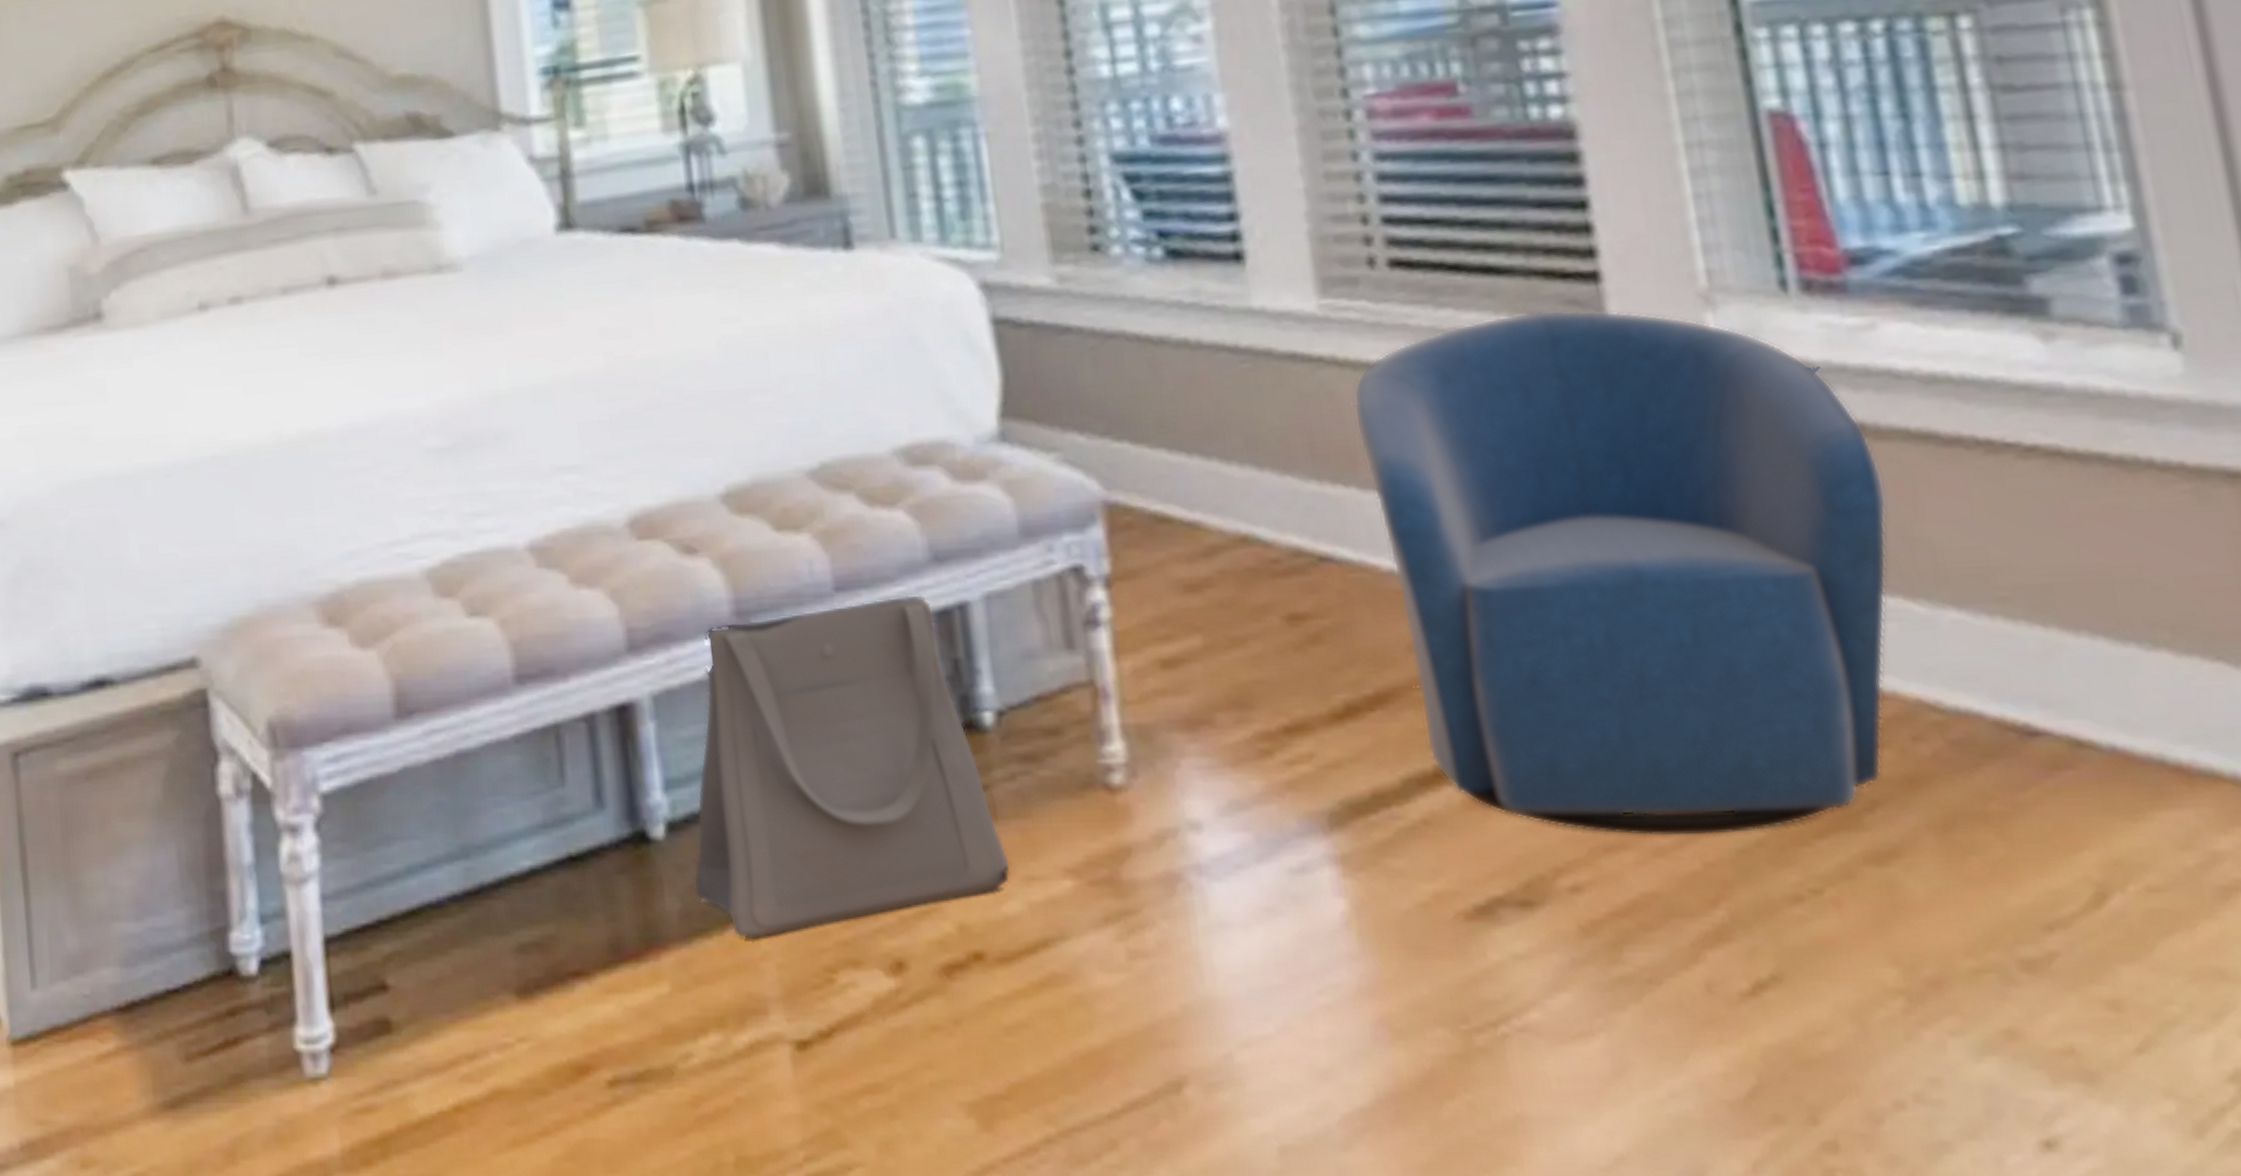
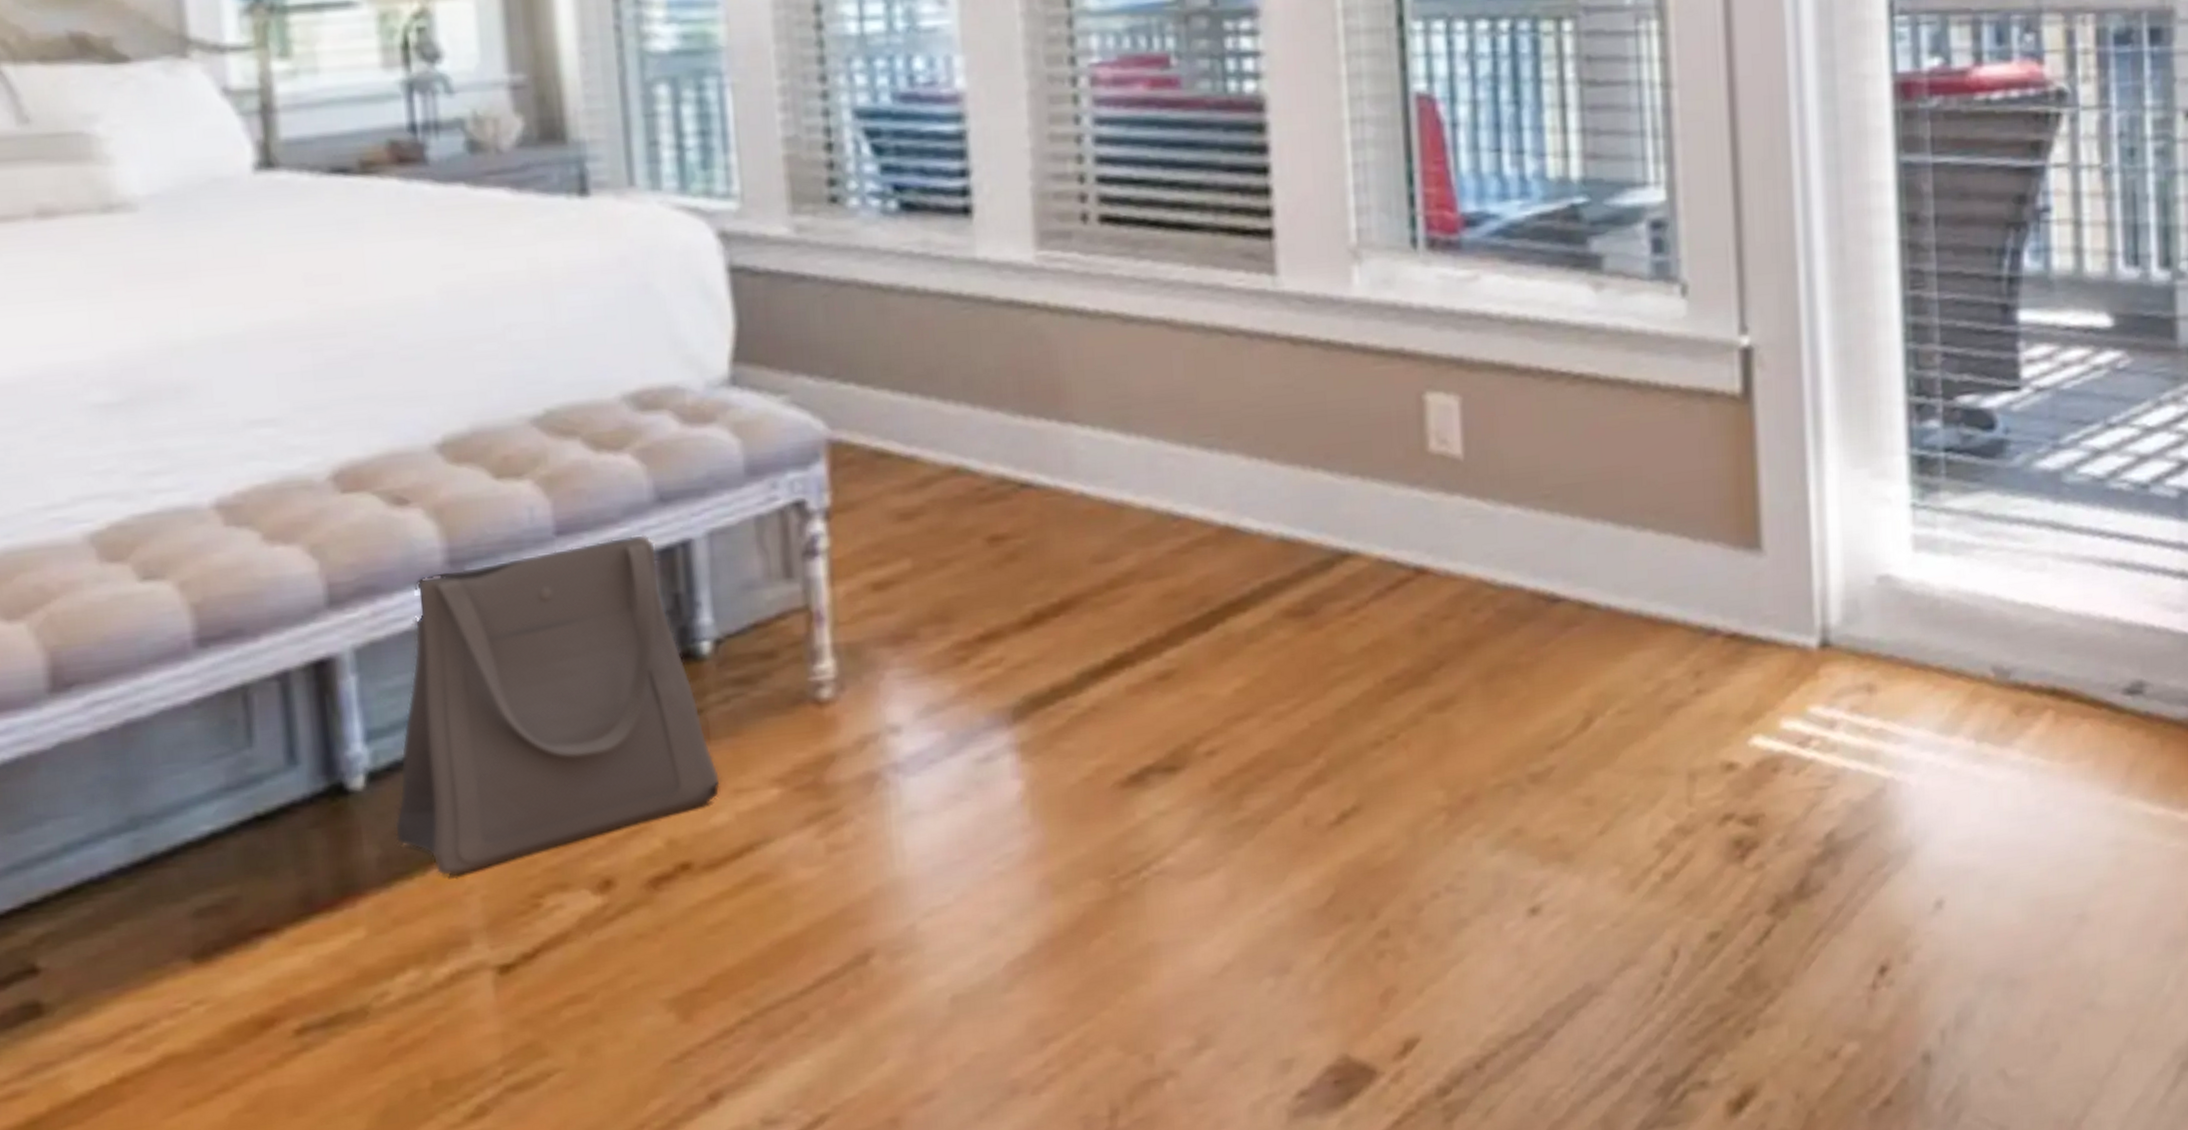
armchair: present [1353,309,1887,835] -> none [1059,262,1473,704]

